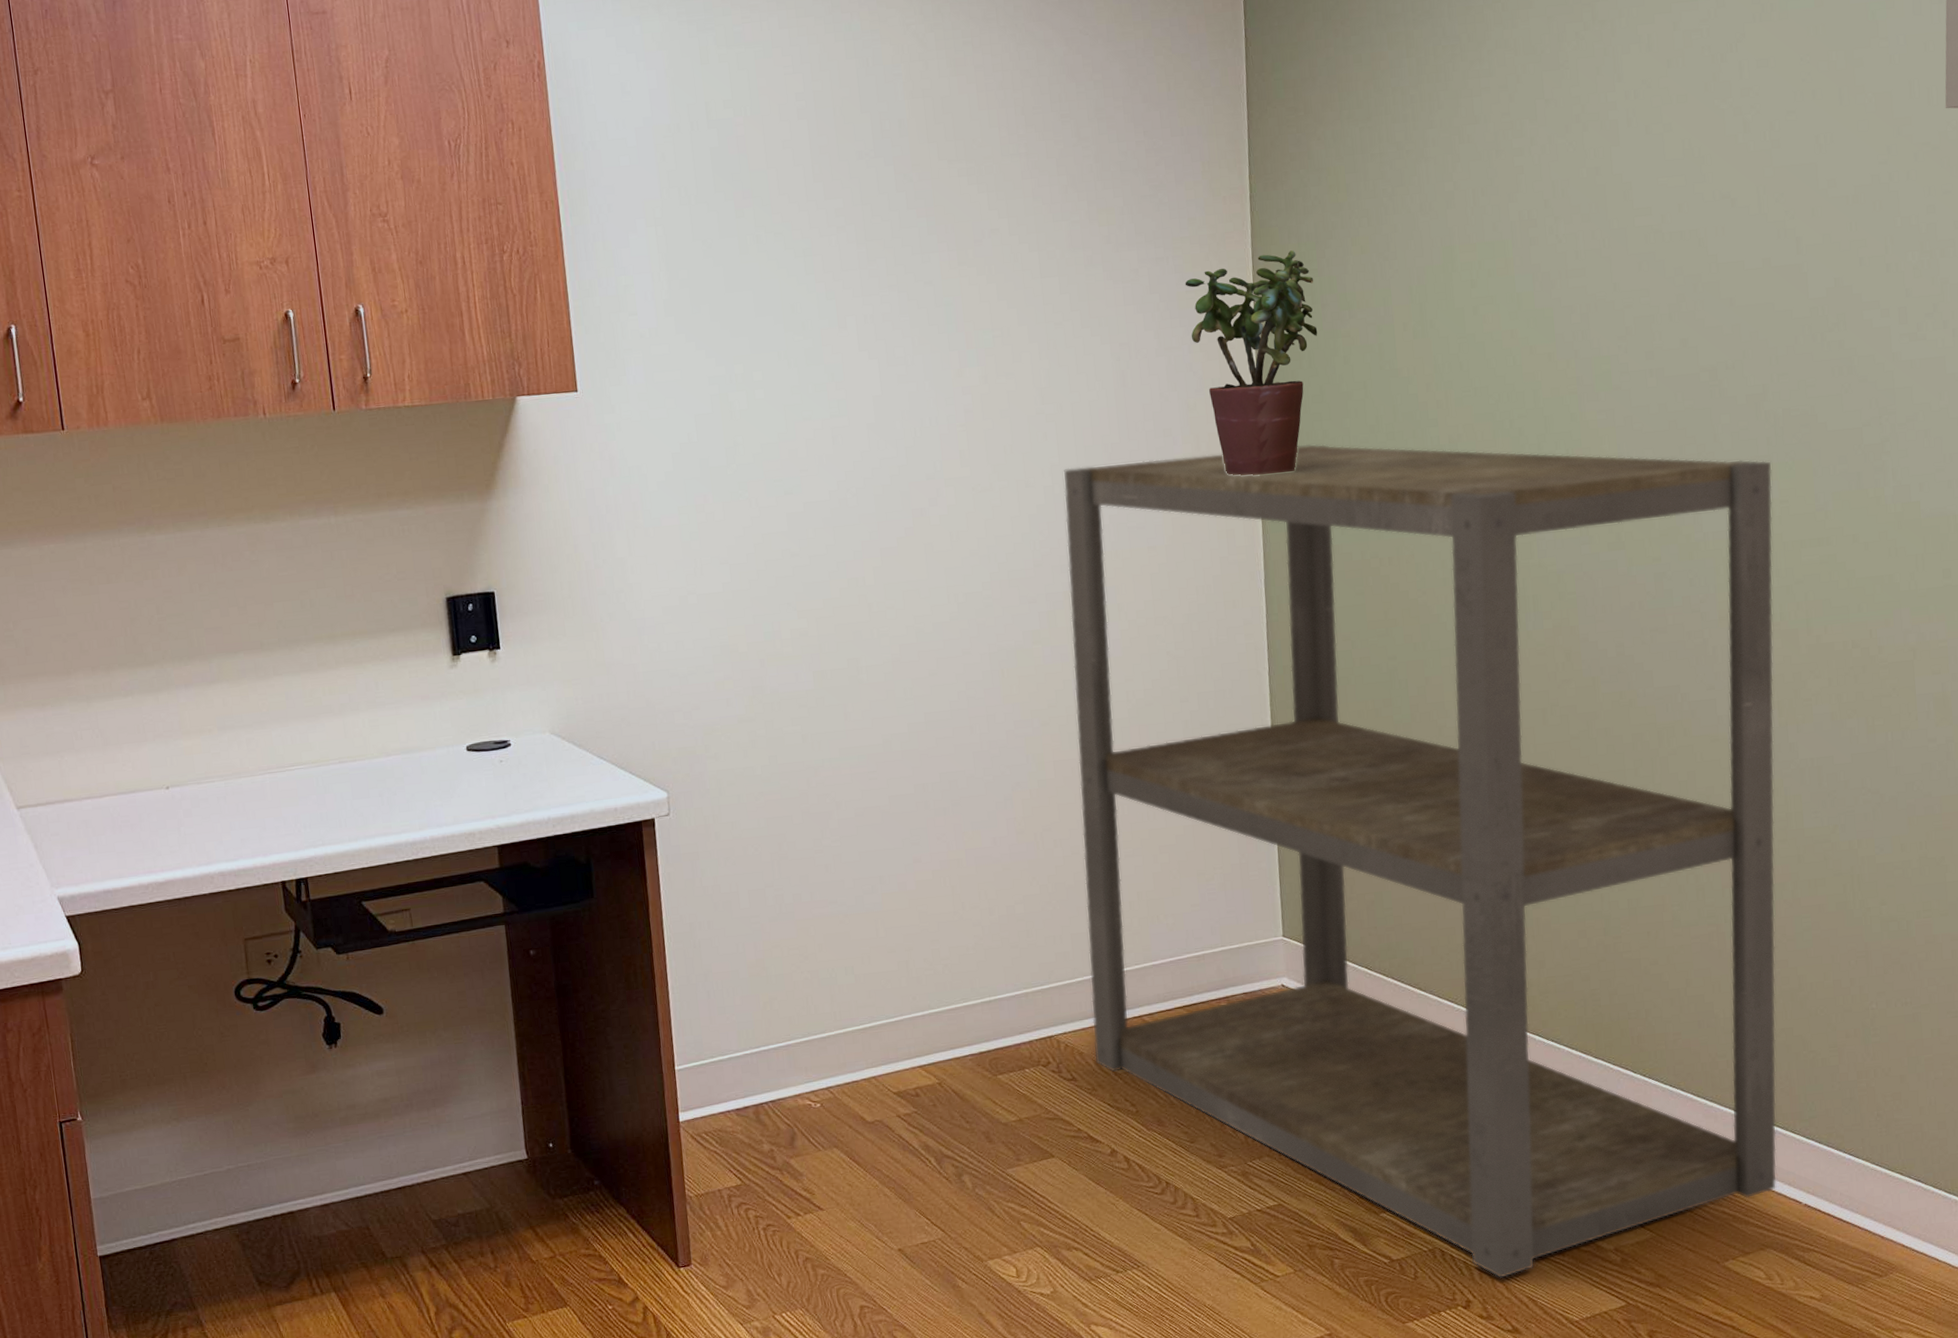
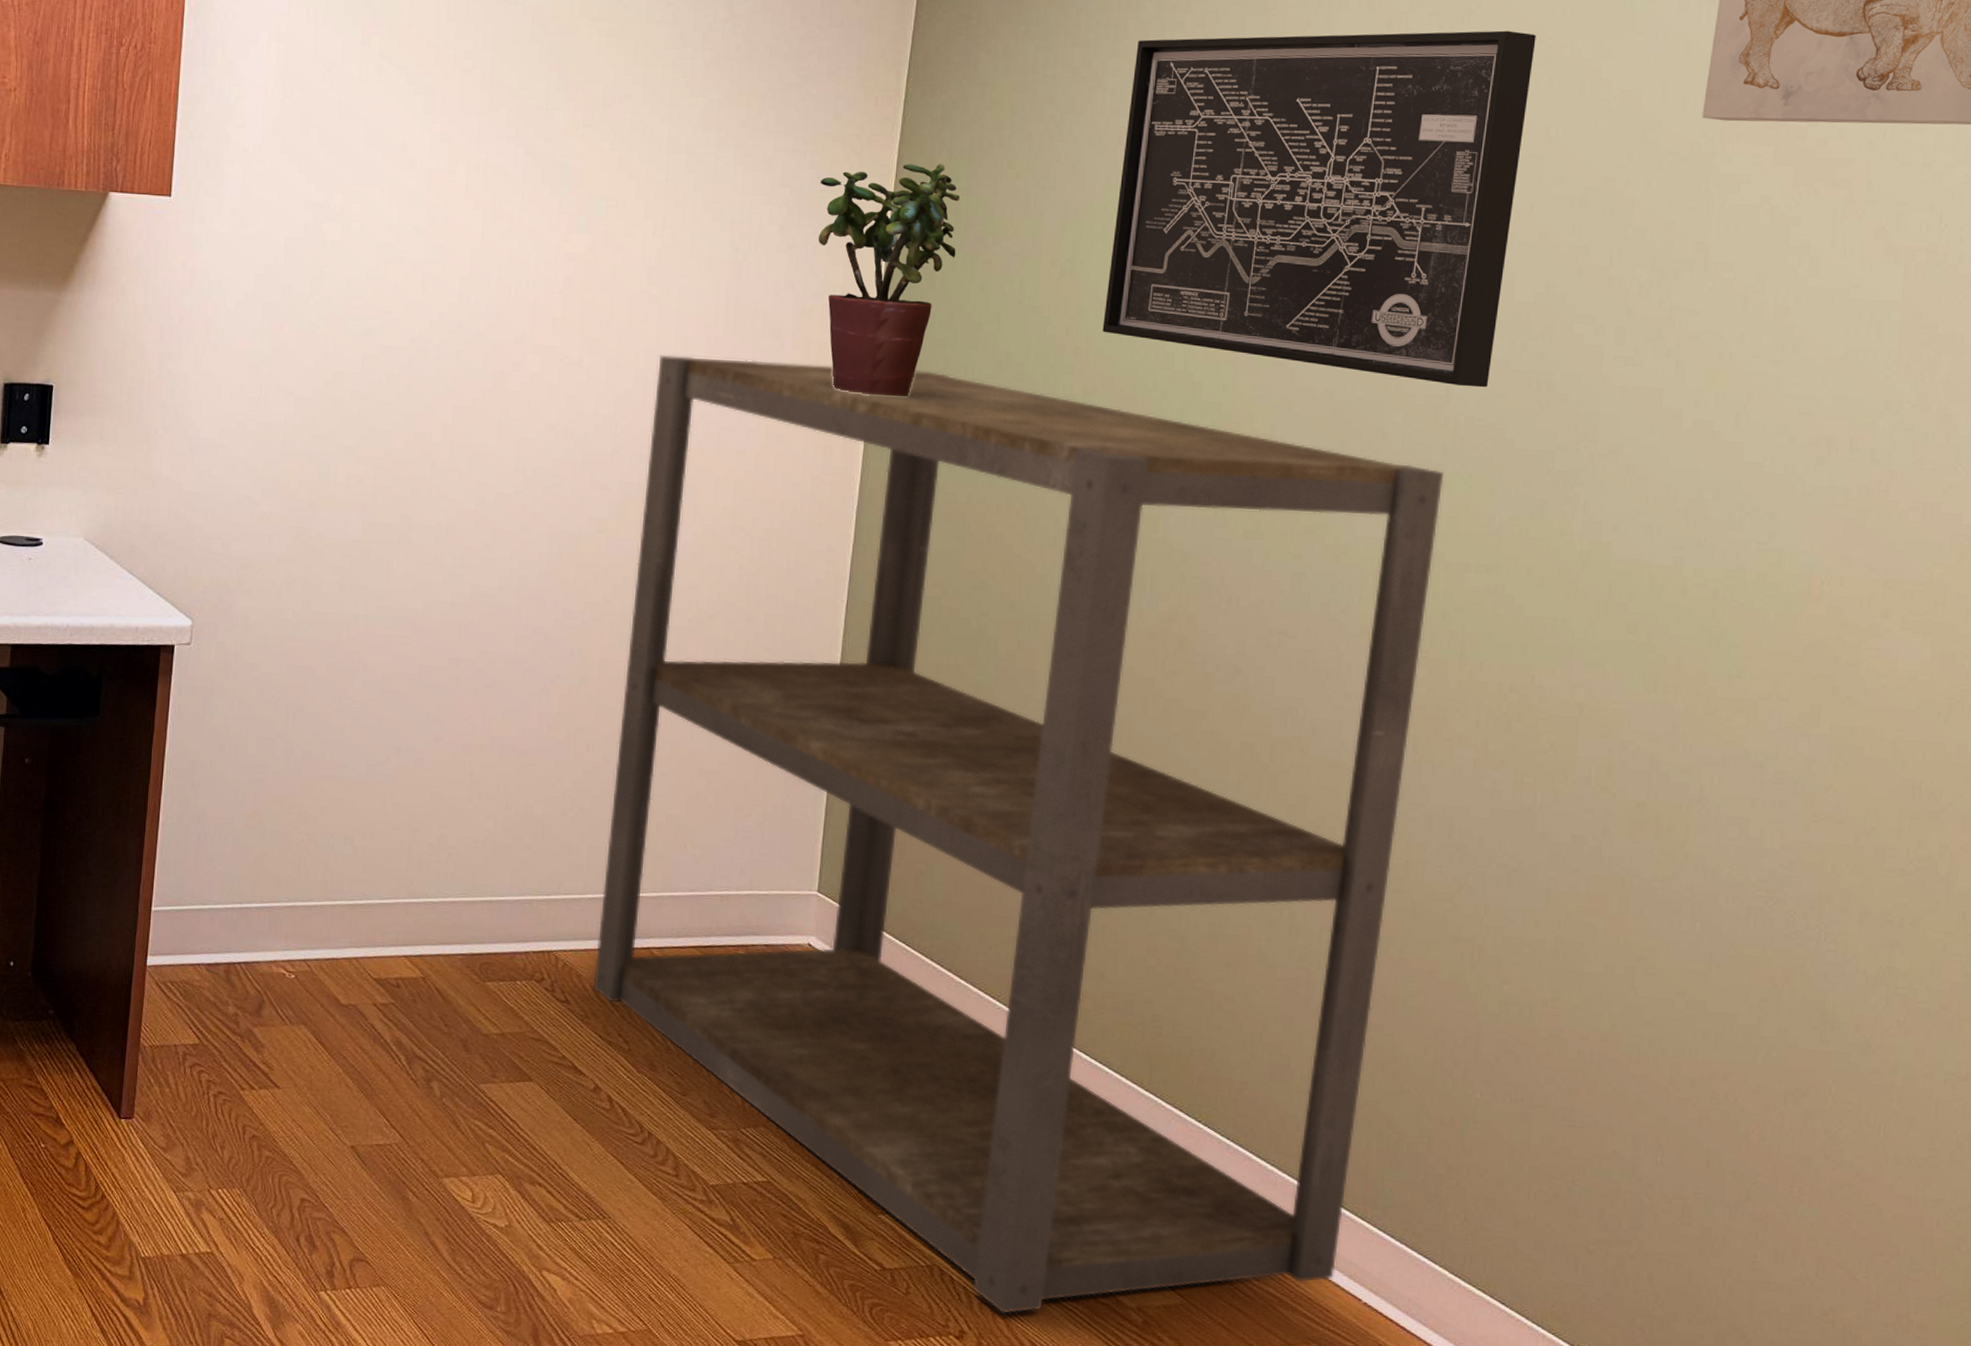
wall art: none [1450,53,1798,384] -> present [1102,30,1536,388]

